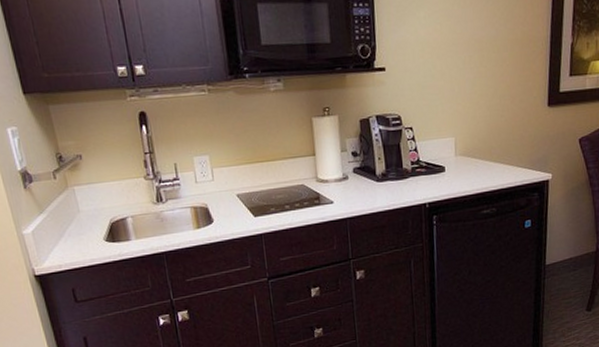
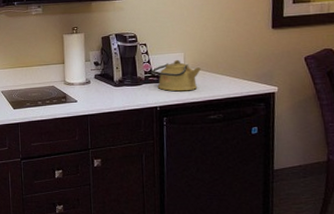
kettle: none [419,145,473,184] -> present [151,59,201,92]

